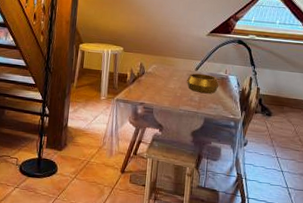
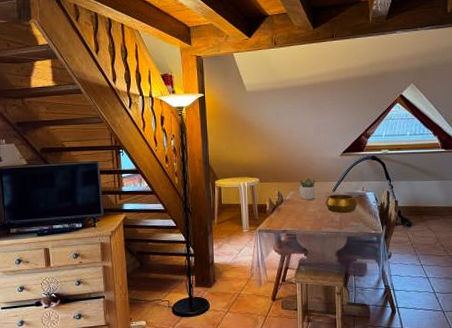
succulent plant: none [161,53,180,76] -> present [299,178,317,200]

